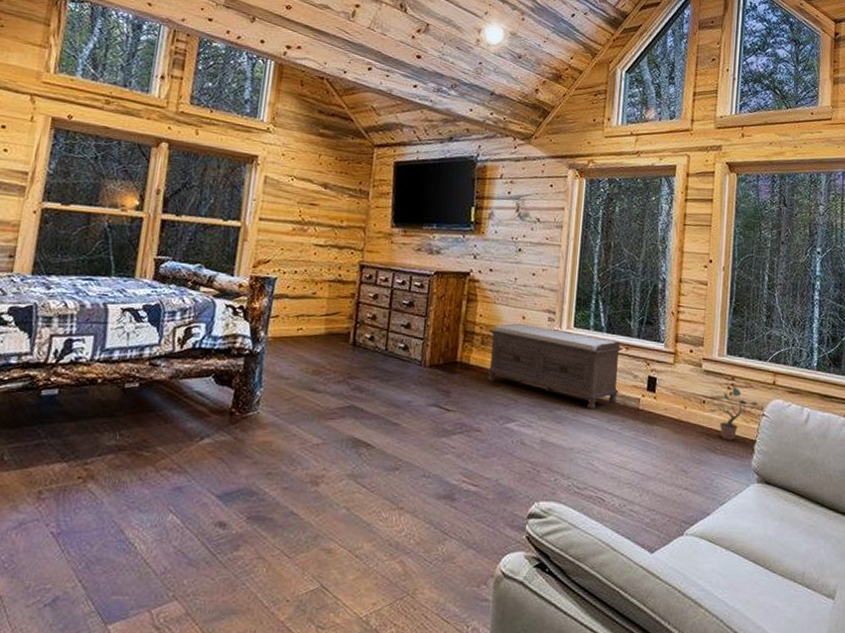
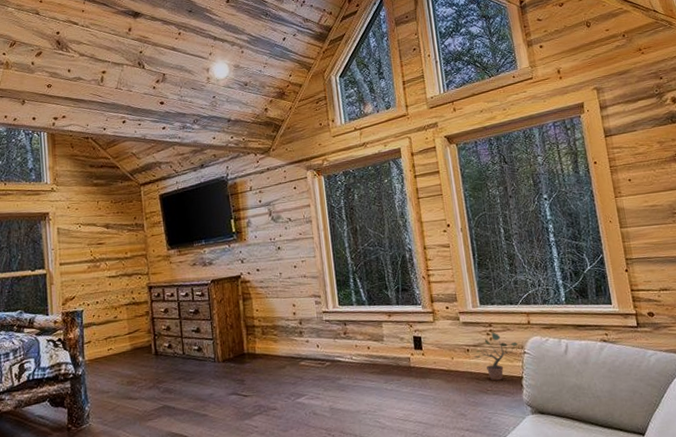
bench: present [486,323,623,410] -> none [267,310,391,375]

